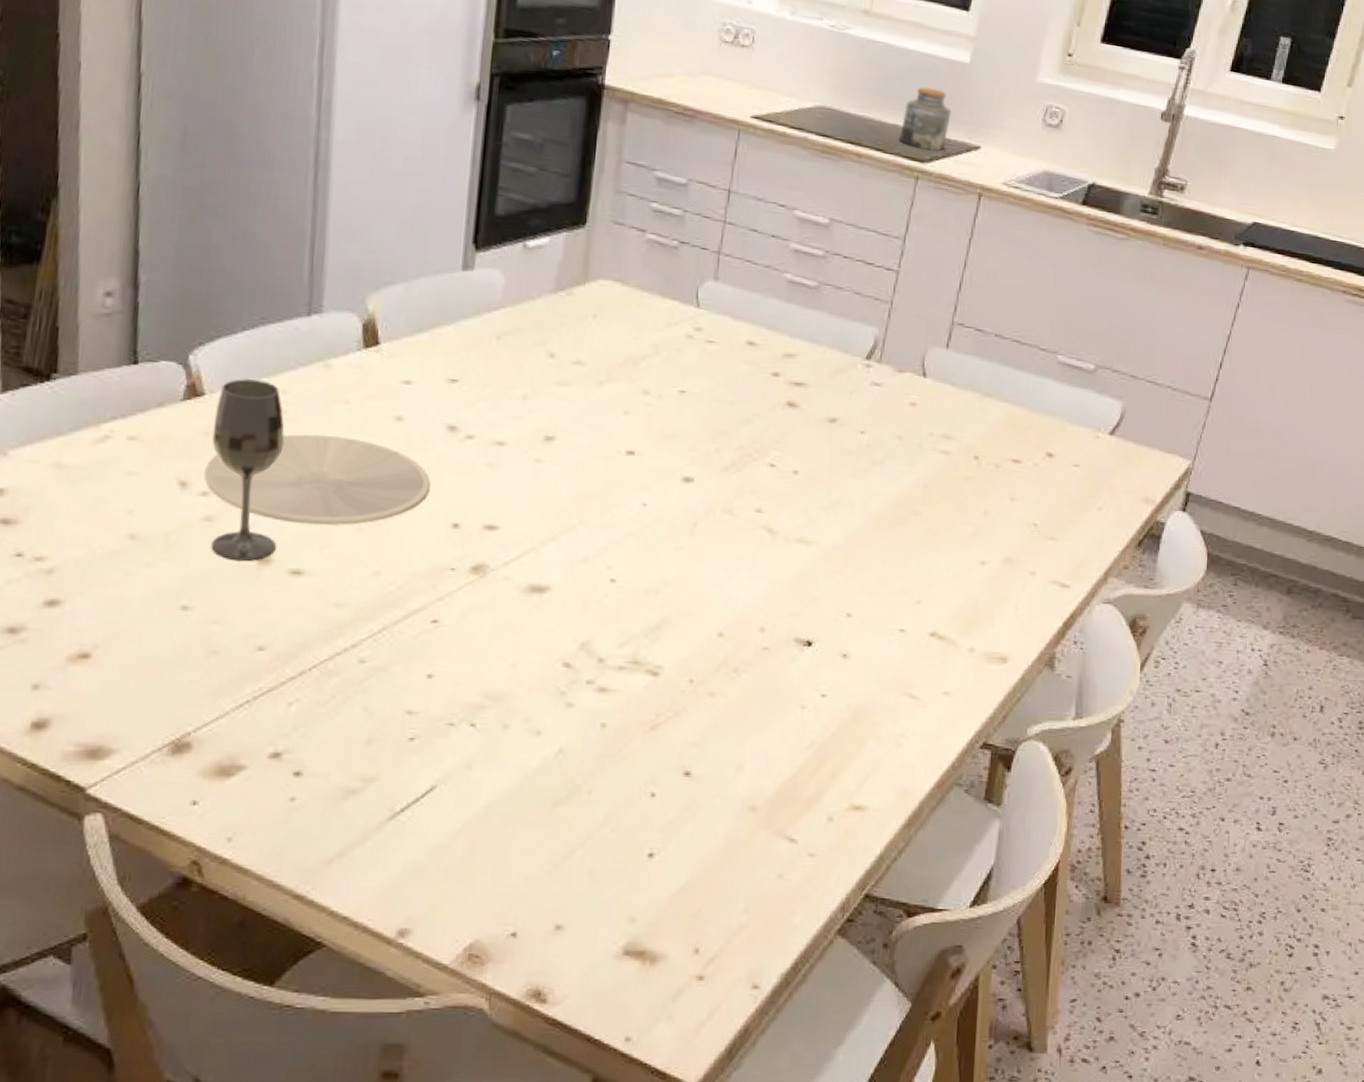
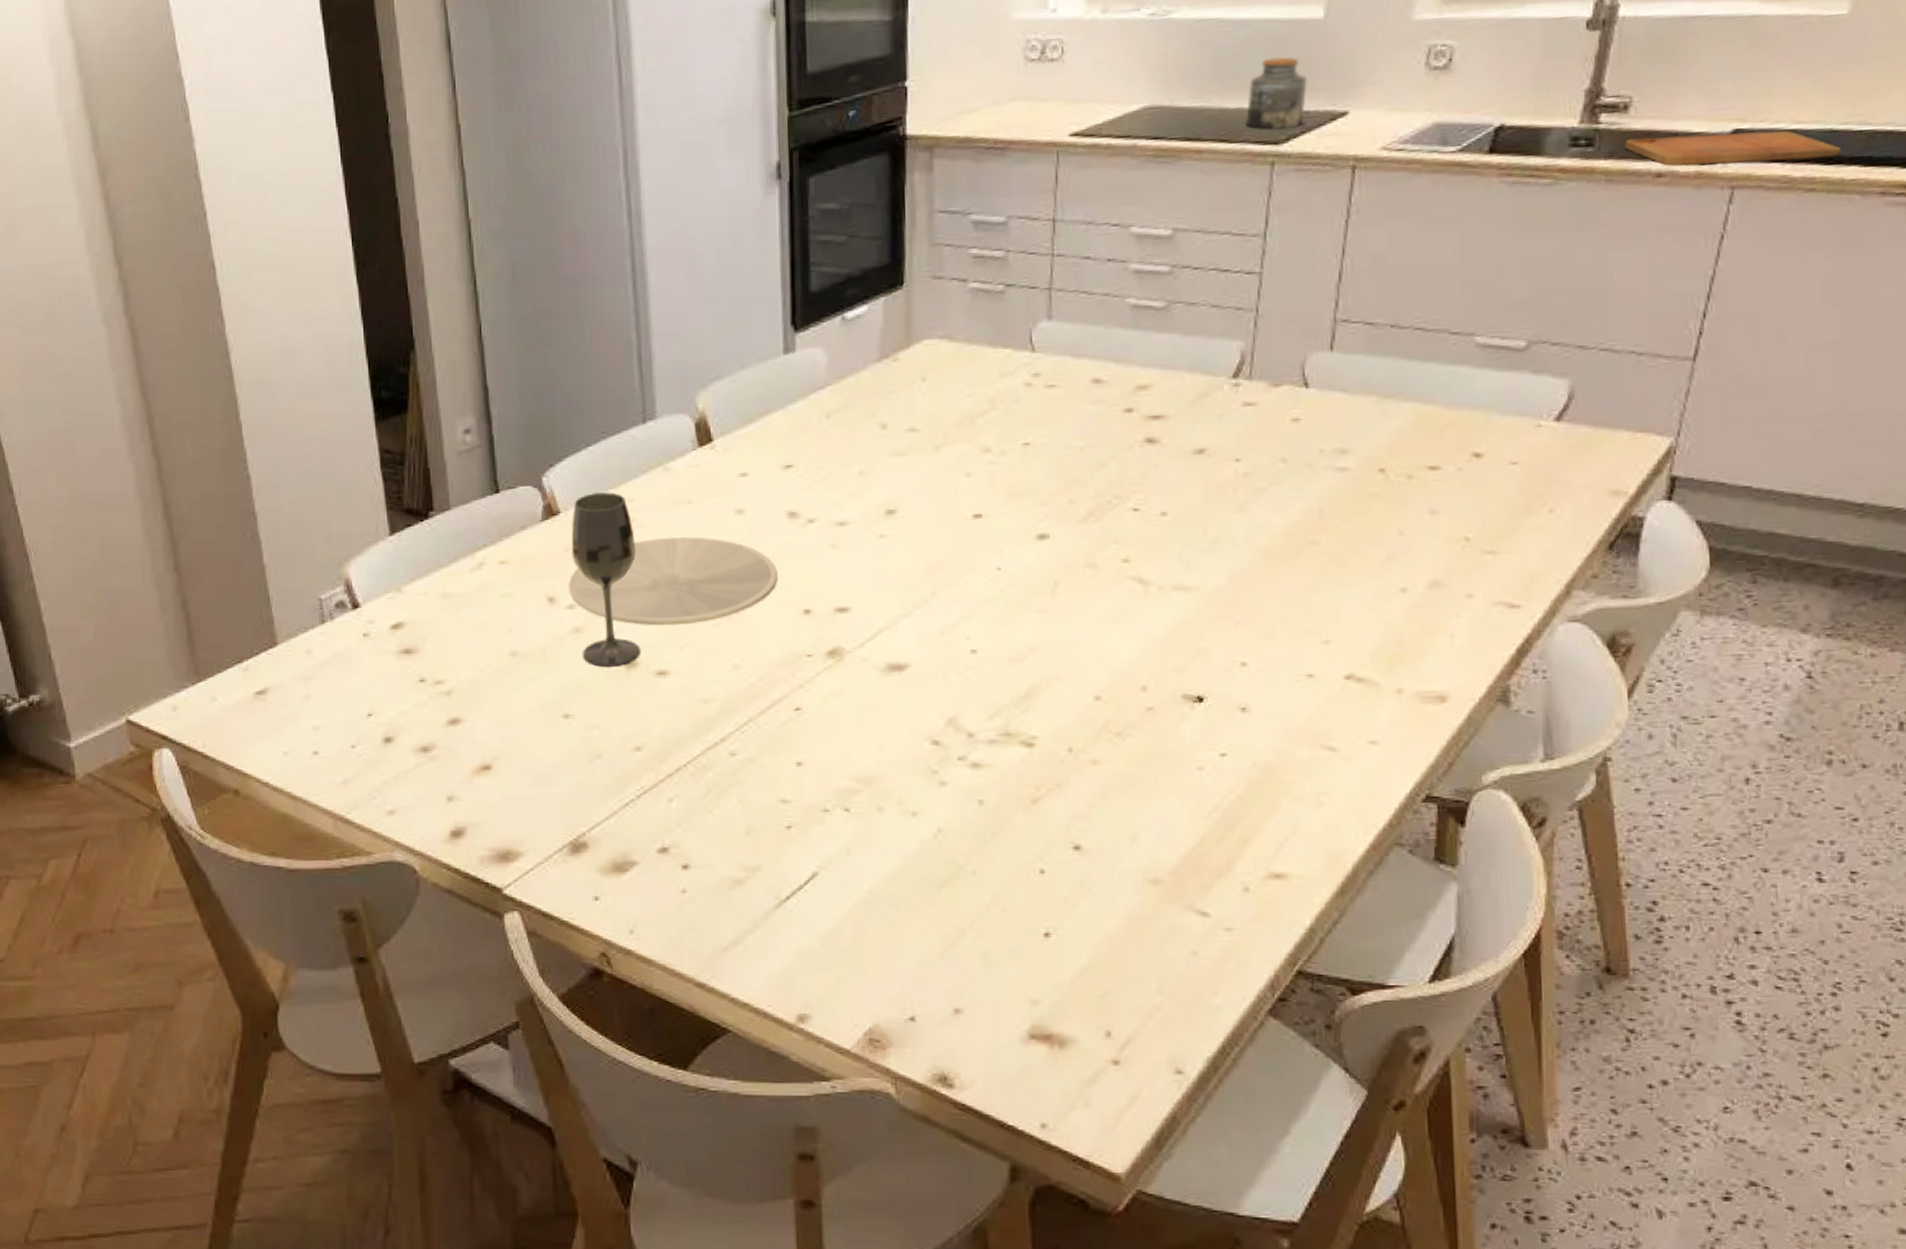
cutting board: none [1179,214,1321,259] -> present [1625,130,1841,166]

